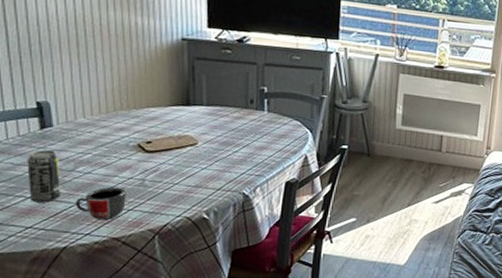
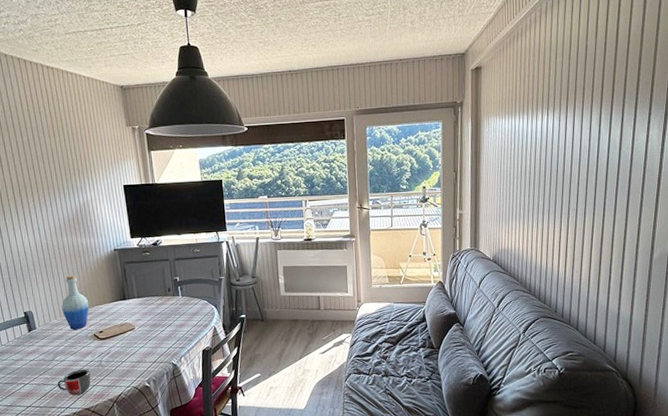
beverage can: present [27,150,62,203] -> none [22,347,48,387]
bottle: none [95,62,136,135] -> present [62,275,89,330]

